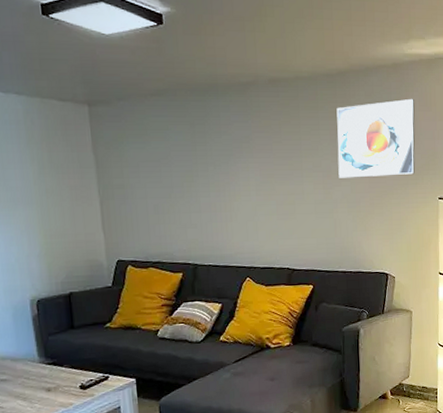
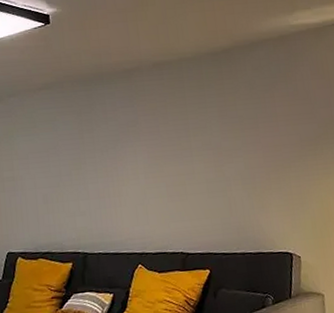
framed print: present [336,98,416,178] -> none [223,68,313,155]

